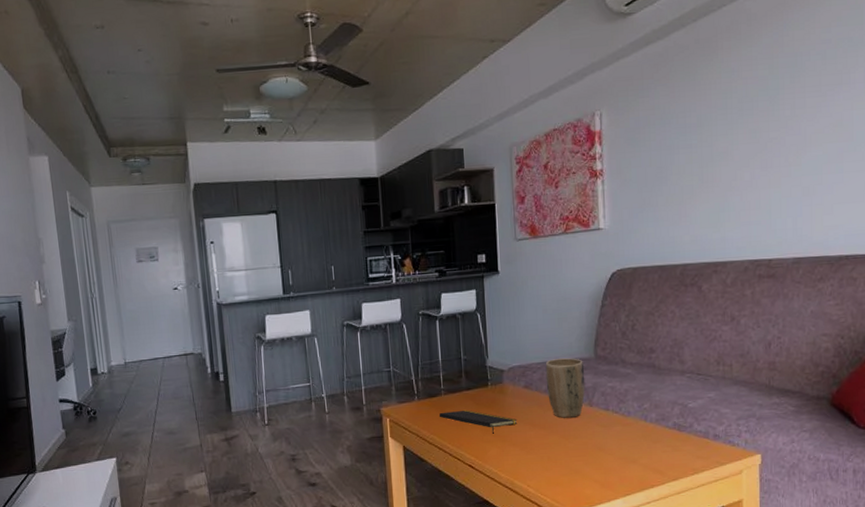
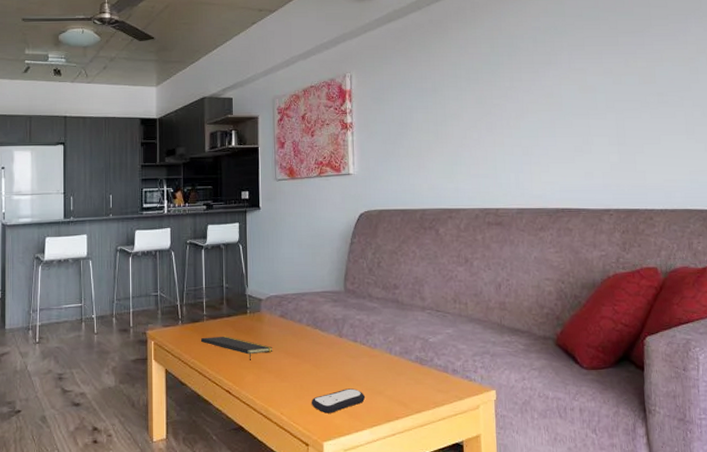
plant pot: present [545,358,586,418] -> none [299,290,336,348]
remote control: none [559,458,618,484] -> present [311,388,366,413]

